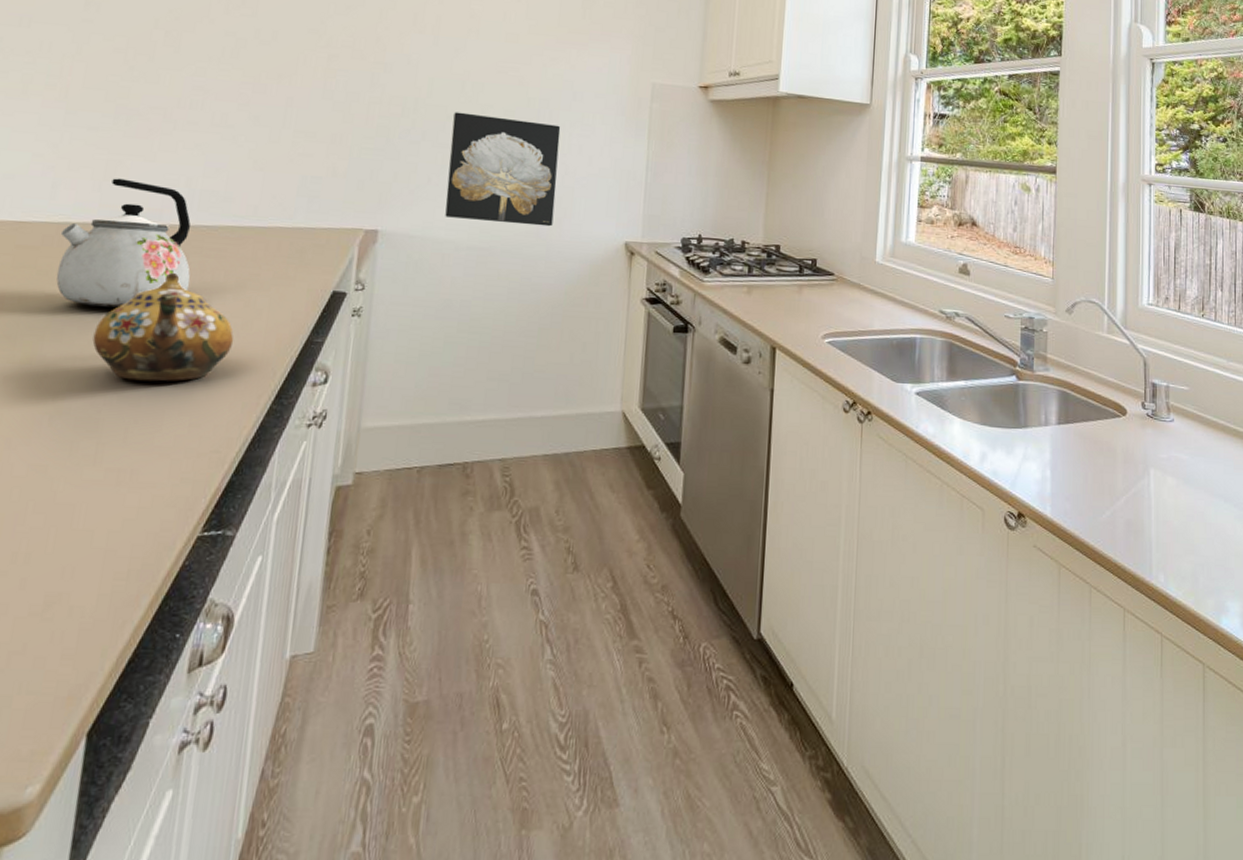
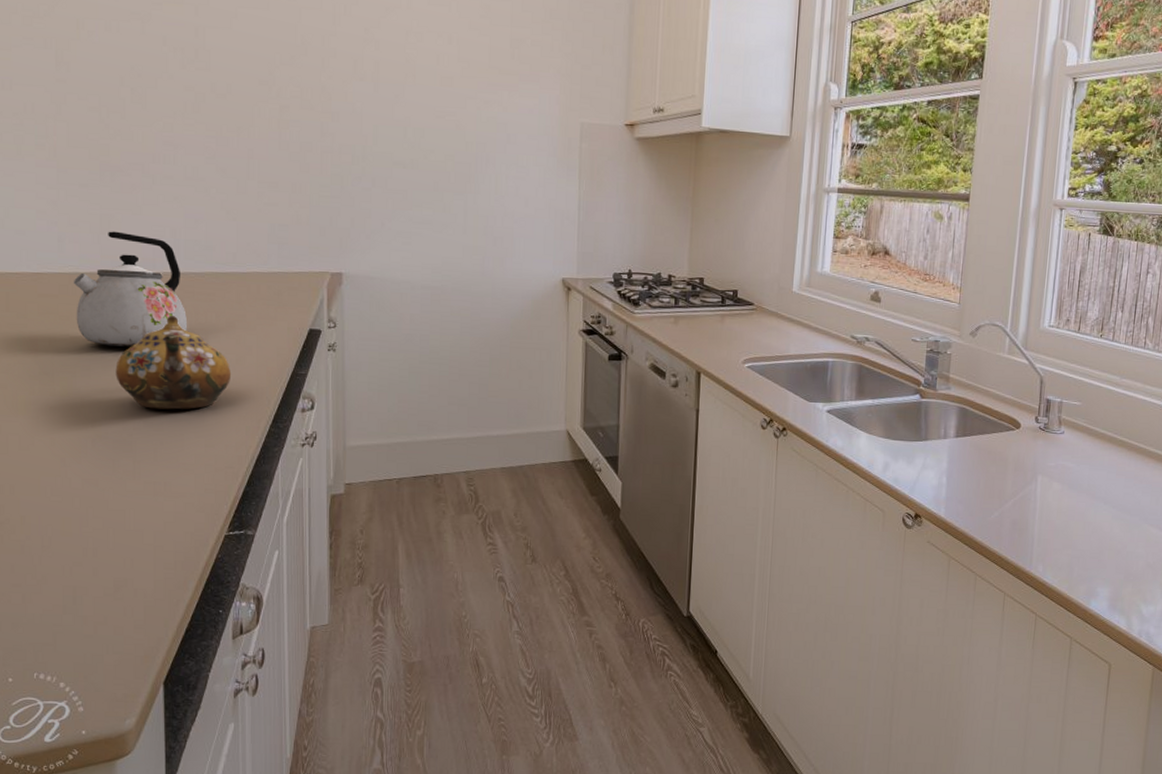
wall art: present [445,112,561,227] -> none [398,158,498,266]

